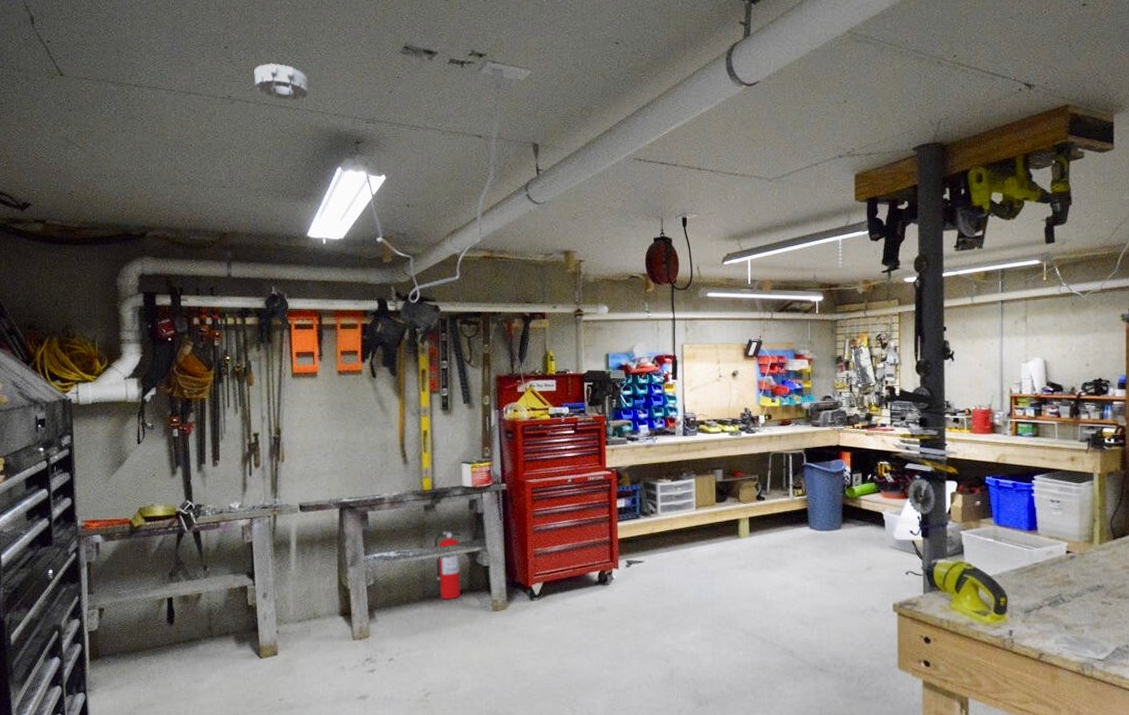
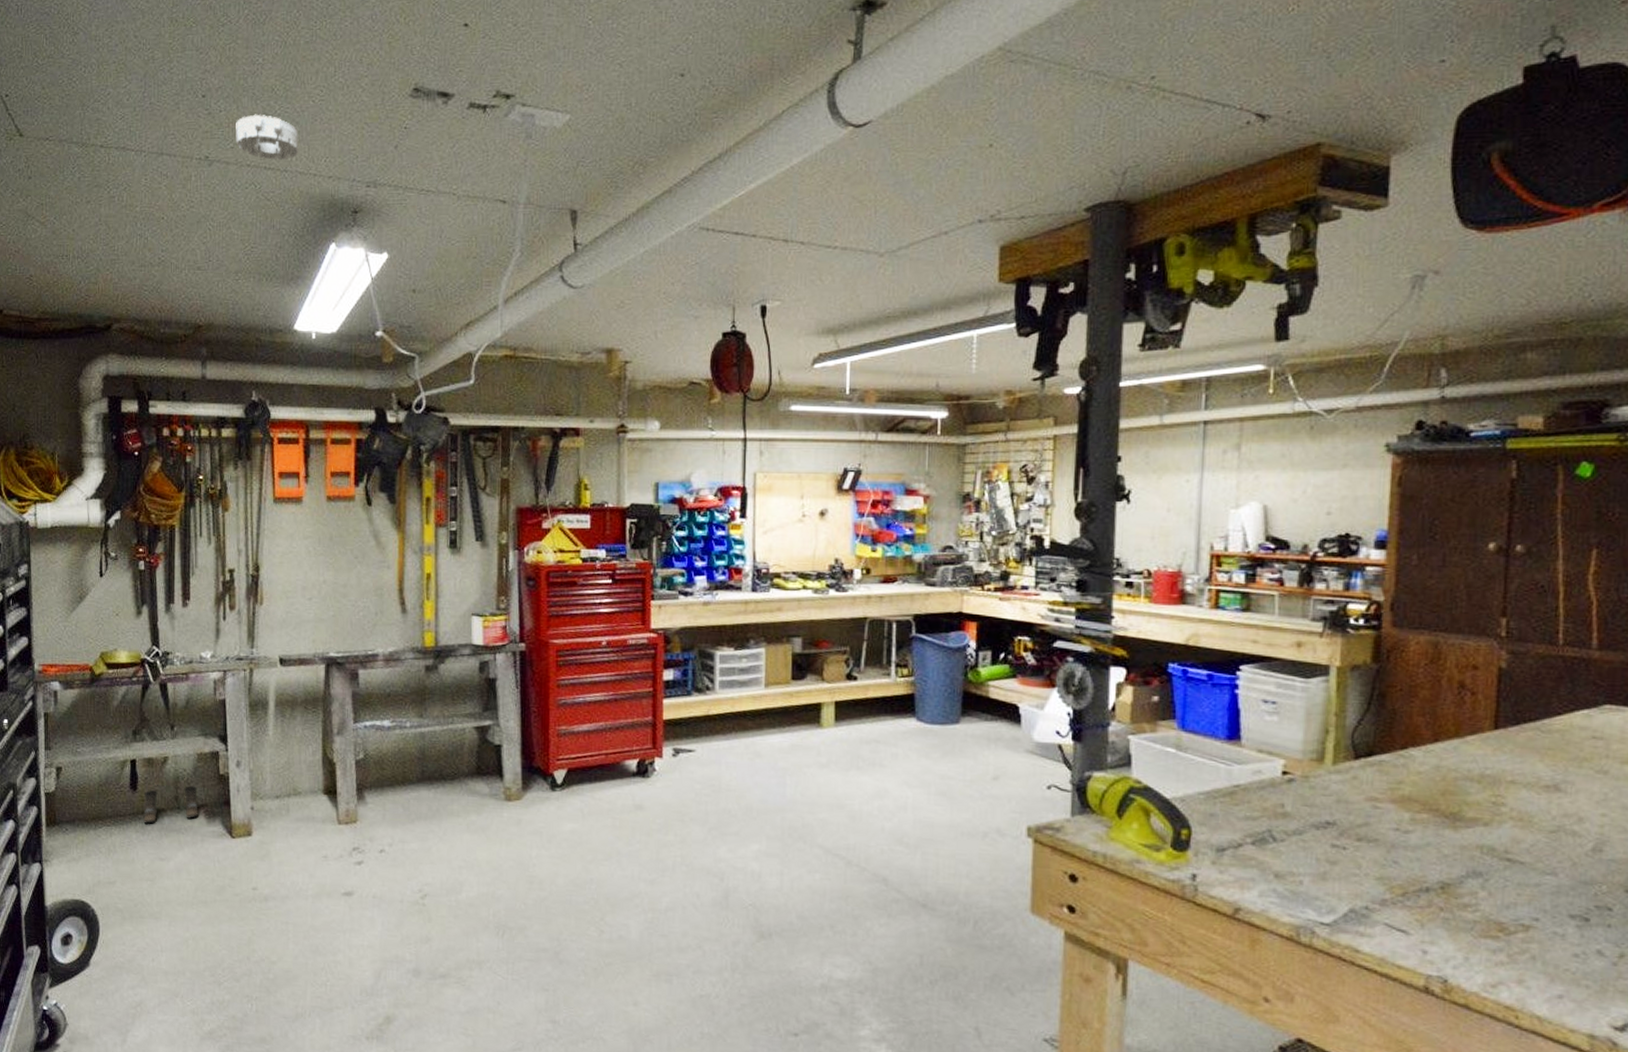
boots: none [180,617,230,652] -> present [143,786,198,824]
fire extinguisher: present [434,527,461,600] -> none [436,694,469,783]

